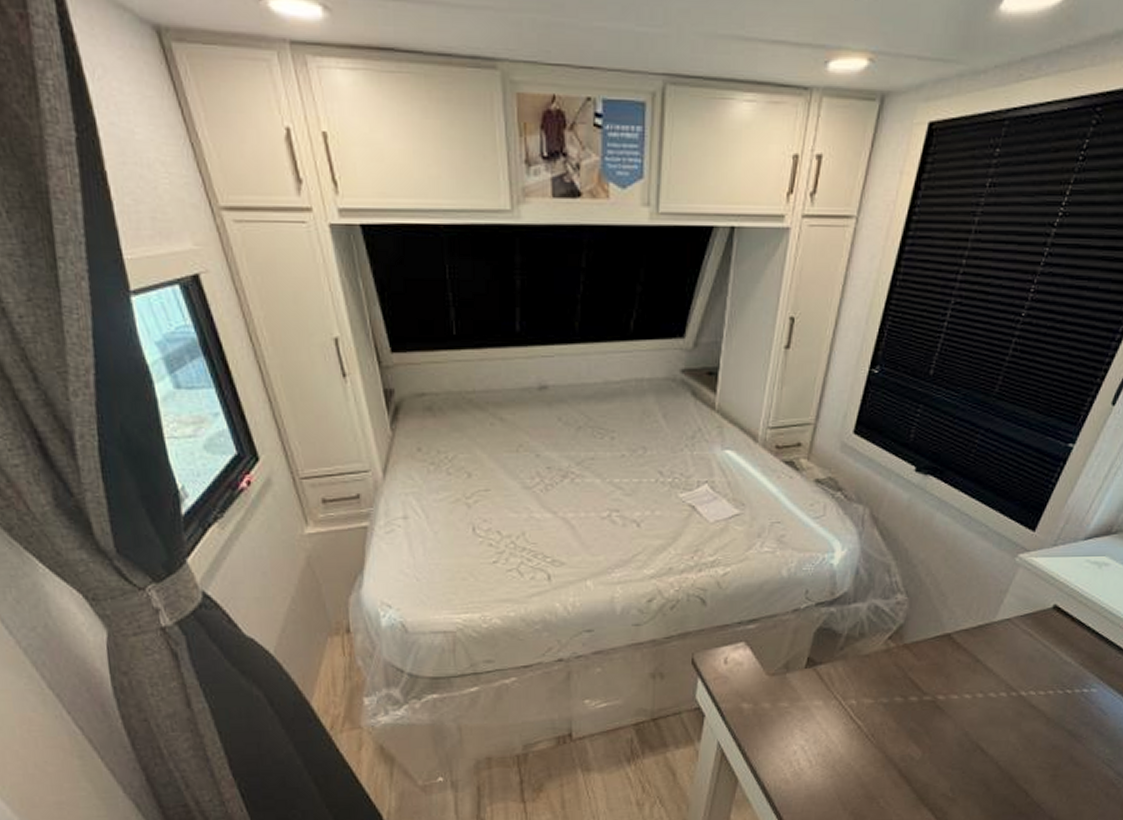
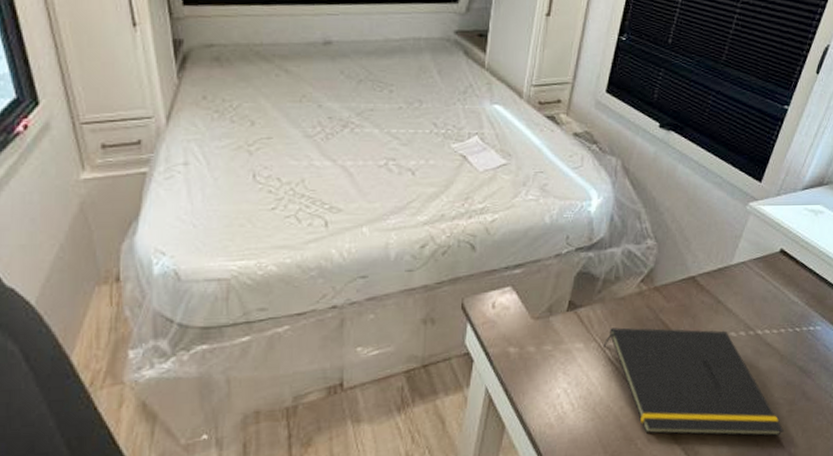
notepad: none [844,685,1046,800] -> present [603,327,784,436]

